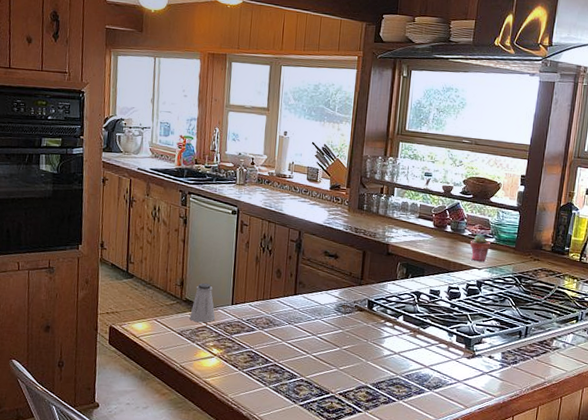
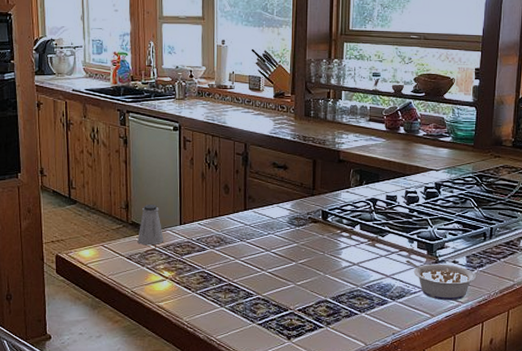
legume: none [444,352,510,394] -> present [405,260,477,301]
potted succulent: present [470,234,491,262] -> none [425,133,448,163]

